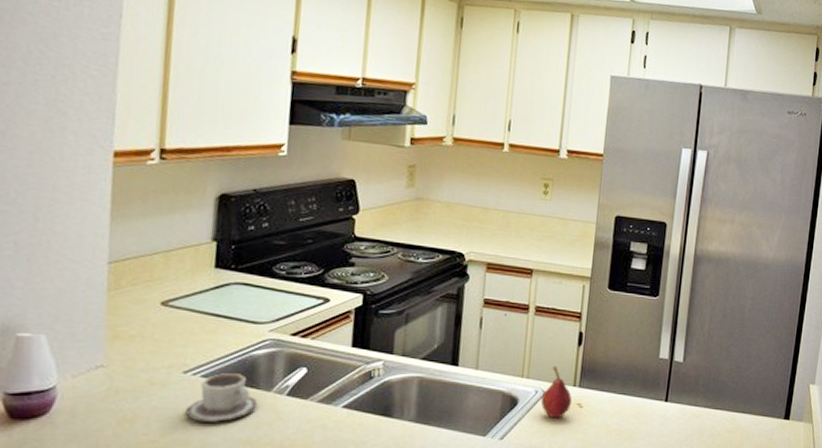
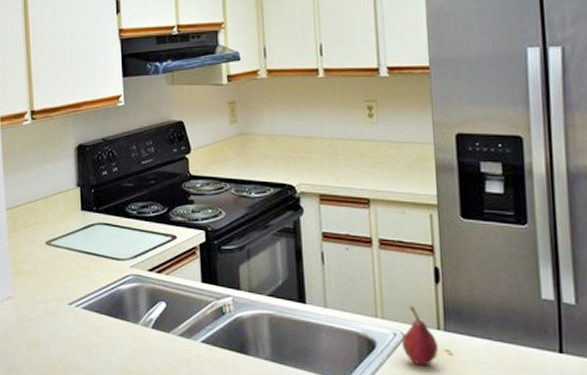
cup: present [185,373,257,422] -> none [74,306,128,351]

